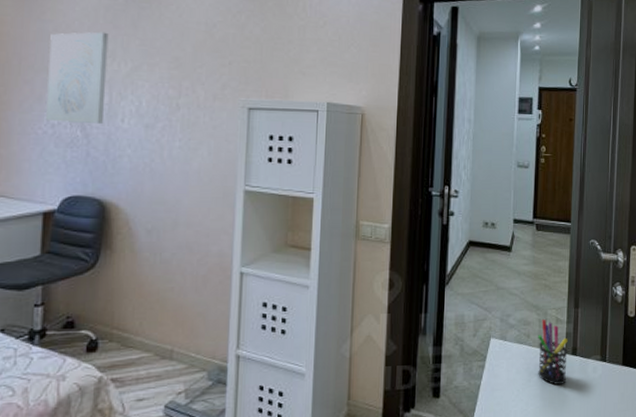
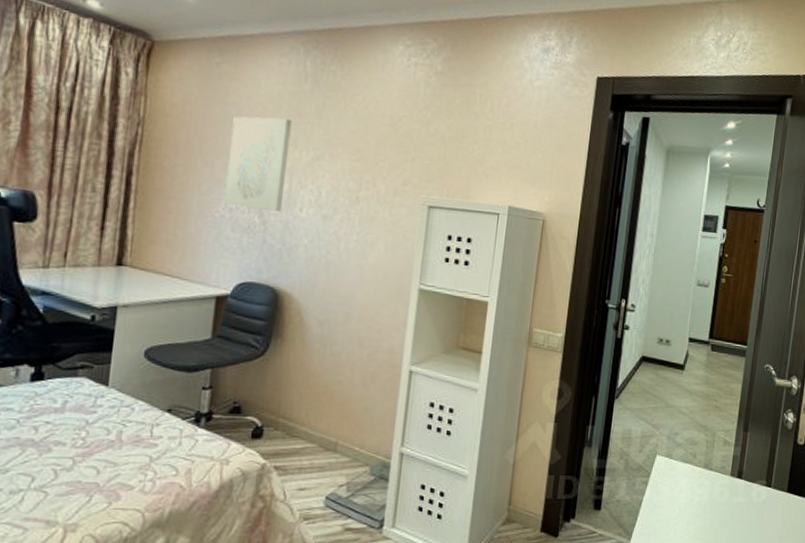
pen holder: present [538,318,568,385] -> none [701,439,734,506]

